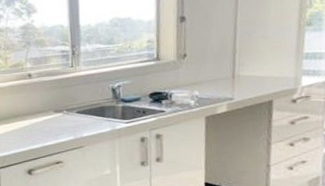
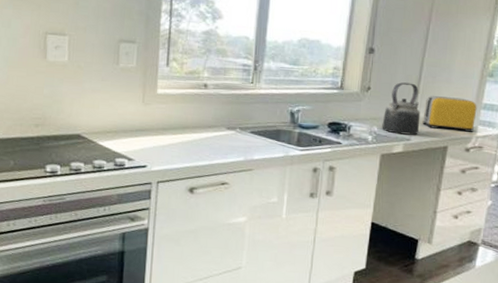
kettle: none [202,44,241,95] -> present [382,82,421,135]
toaster: none [243,51,299,85] -> present [422,95,477,132]

